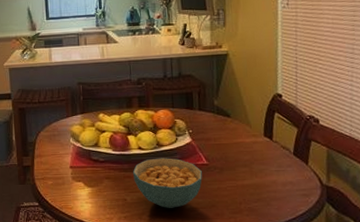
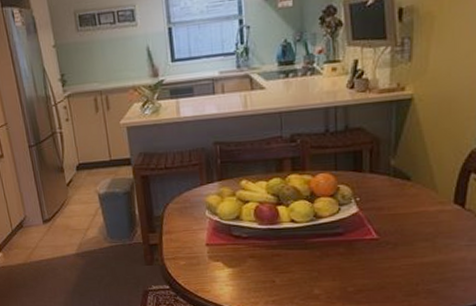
cereal bowl: present [133,158,202,208] -> none [284,232,370,291]

